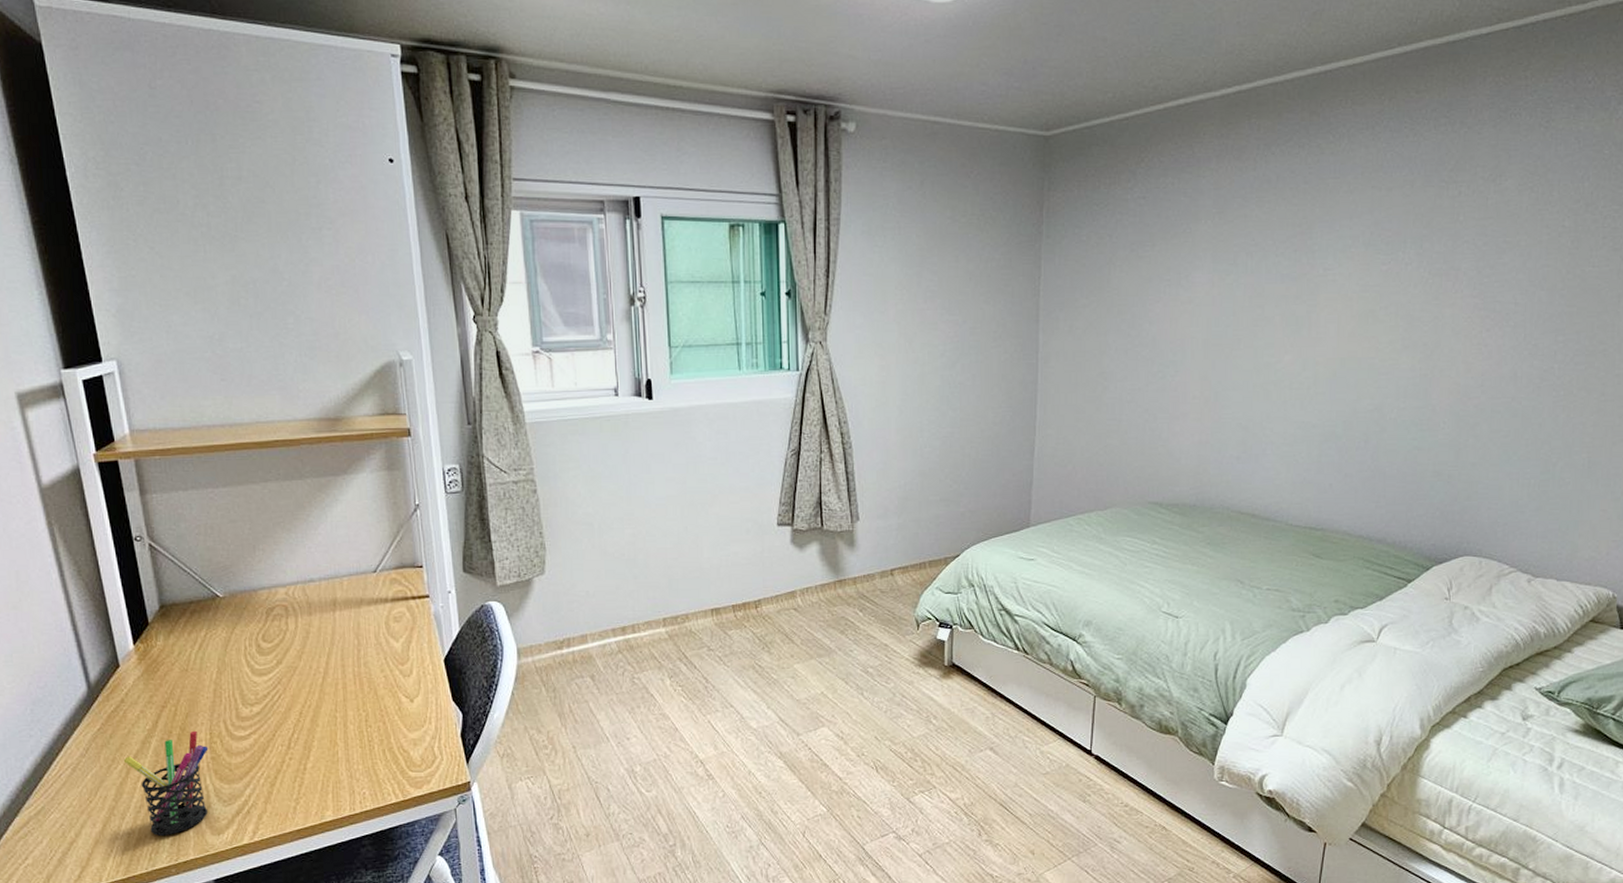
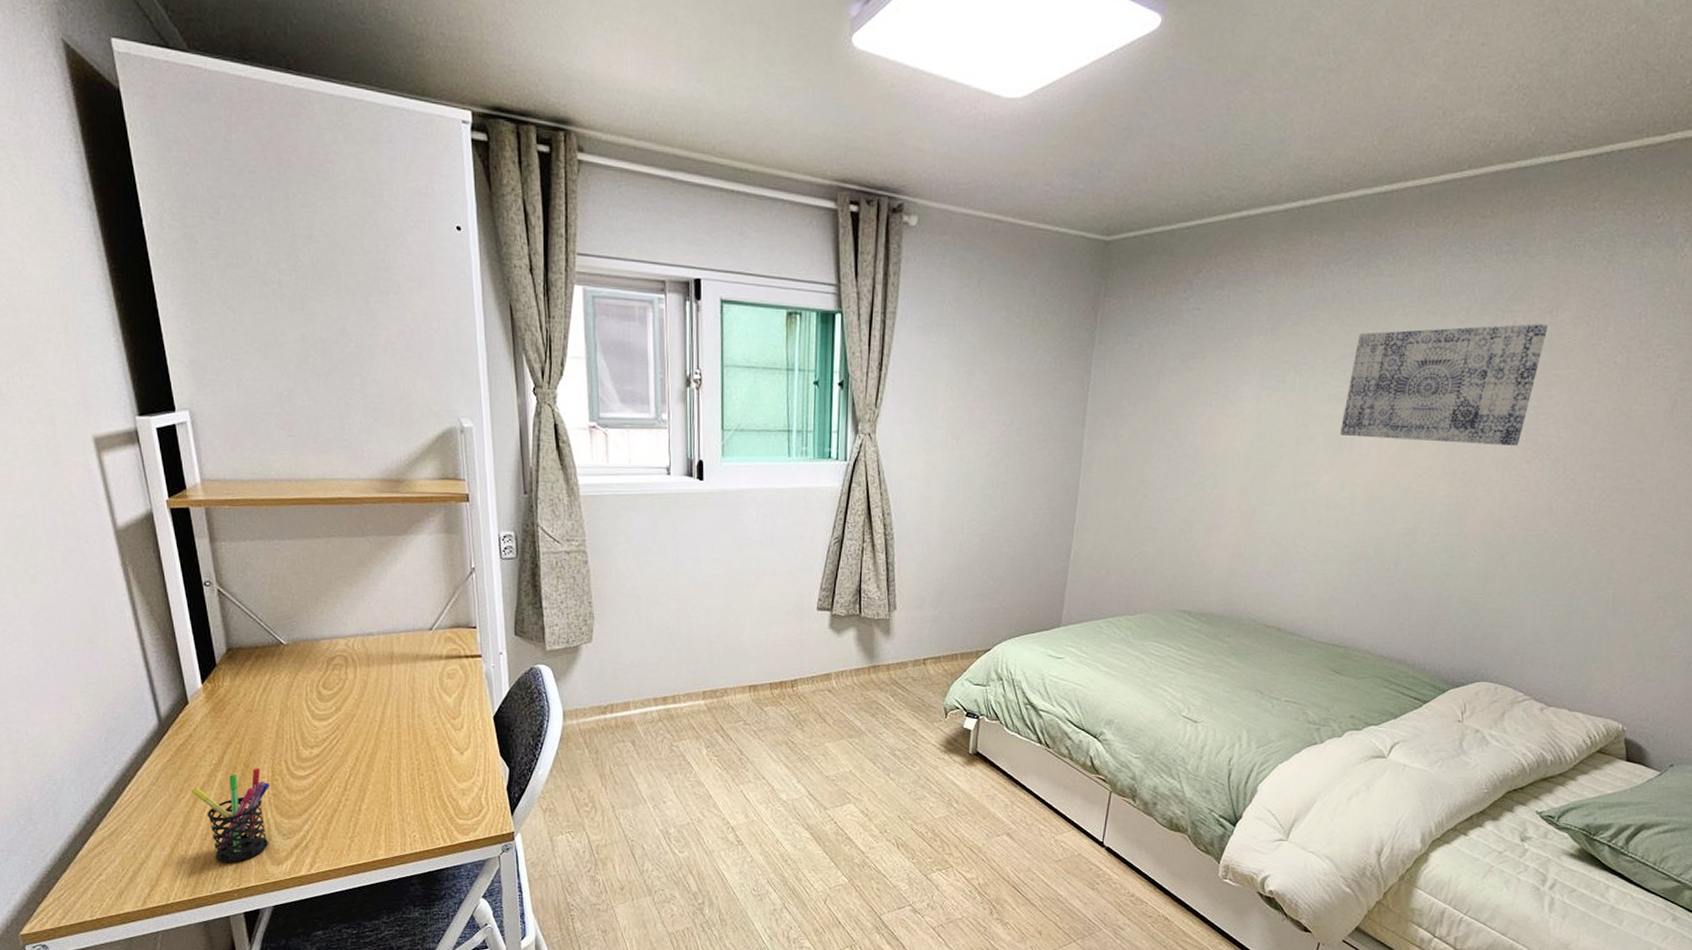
wall art: none [1297,193,1493,316] -> present [1340,324,1548,446]

